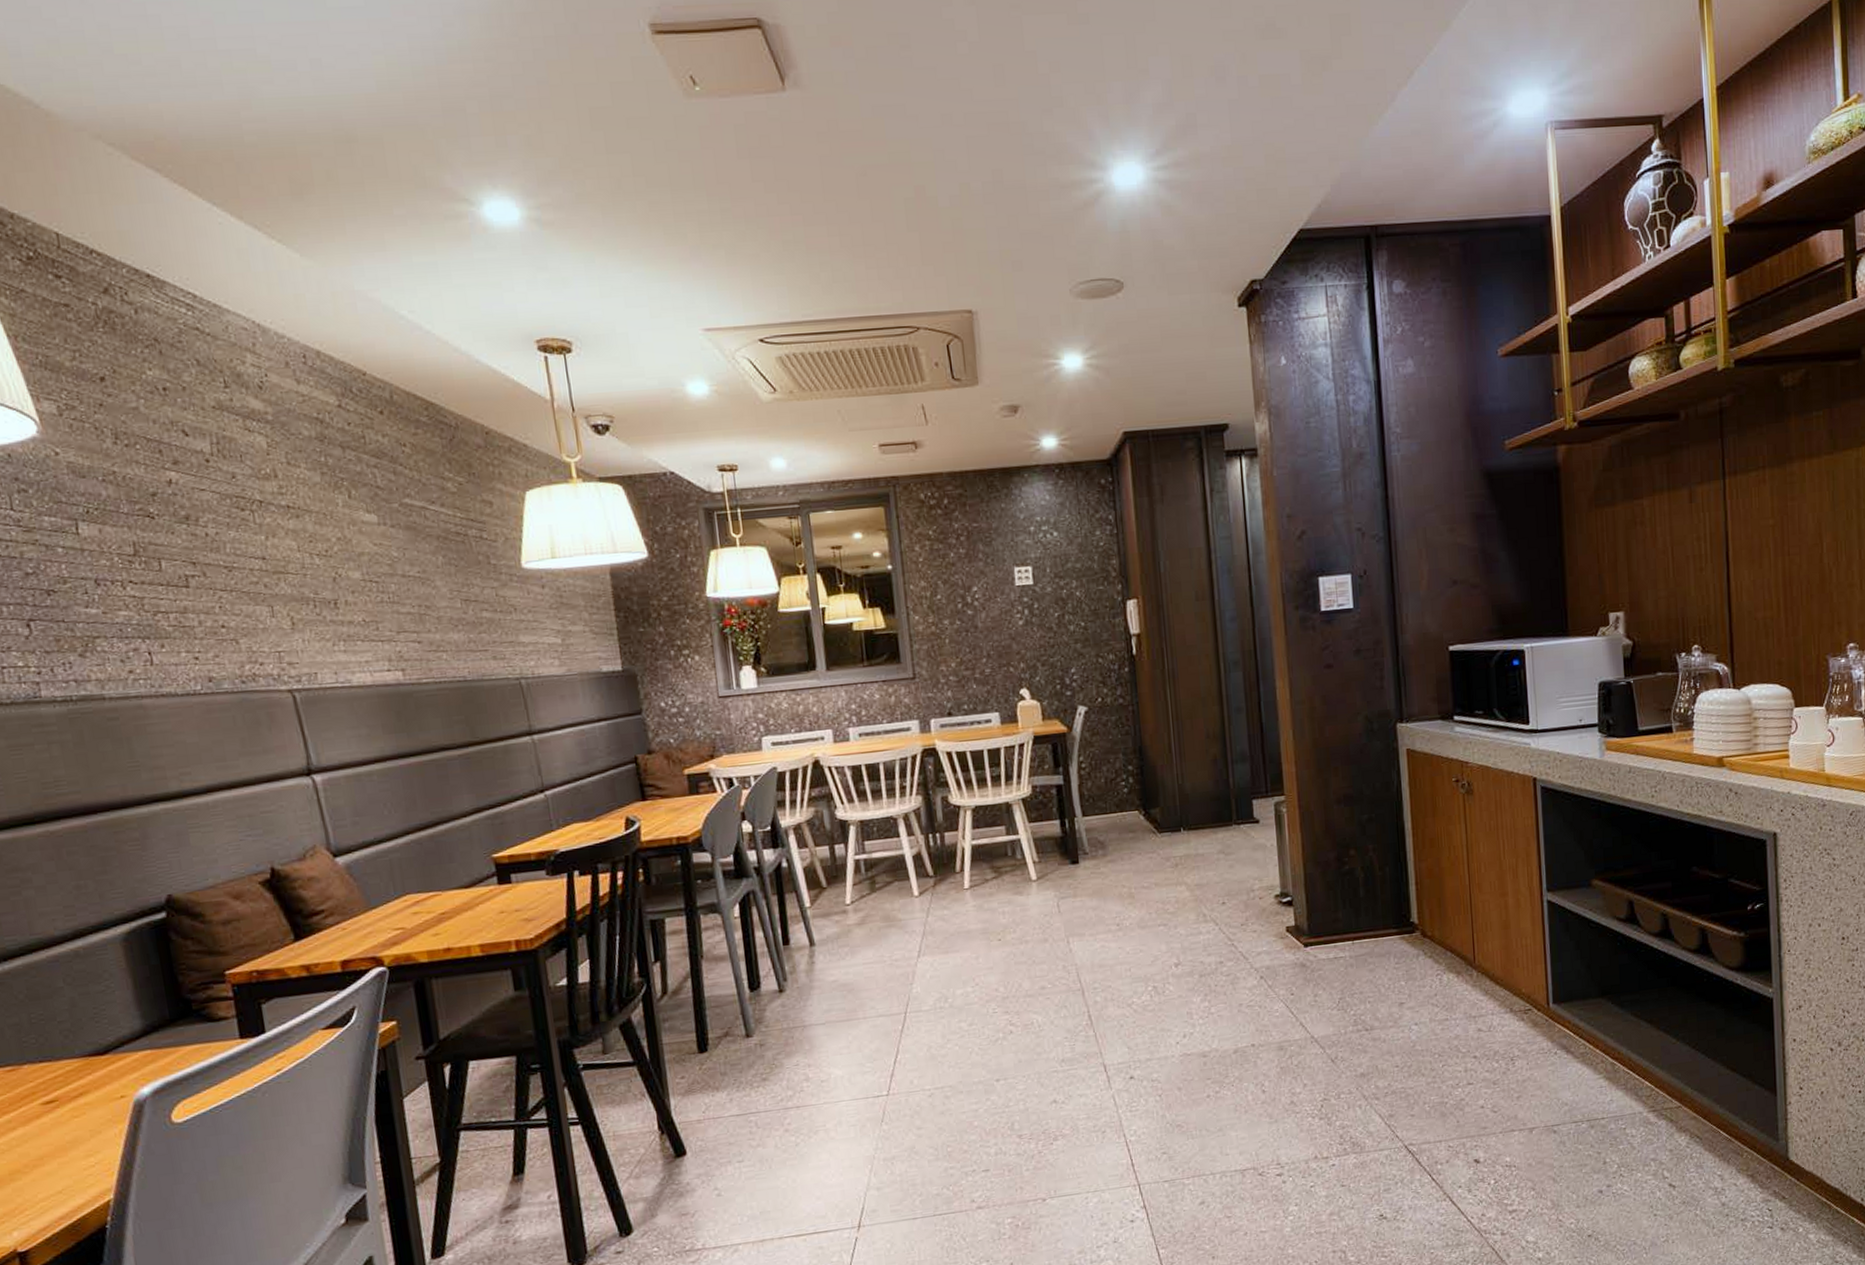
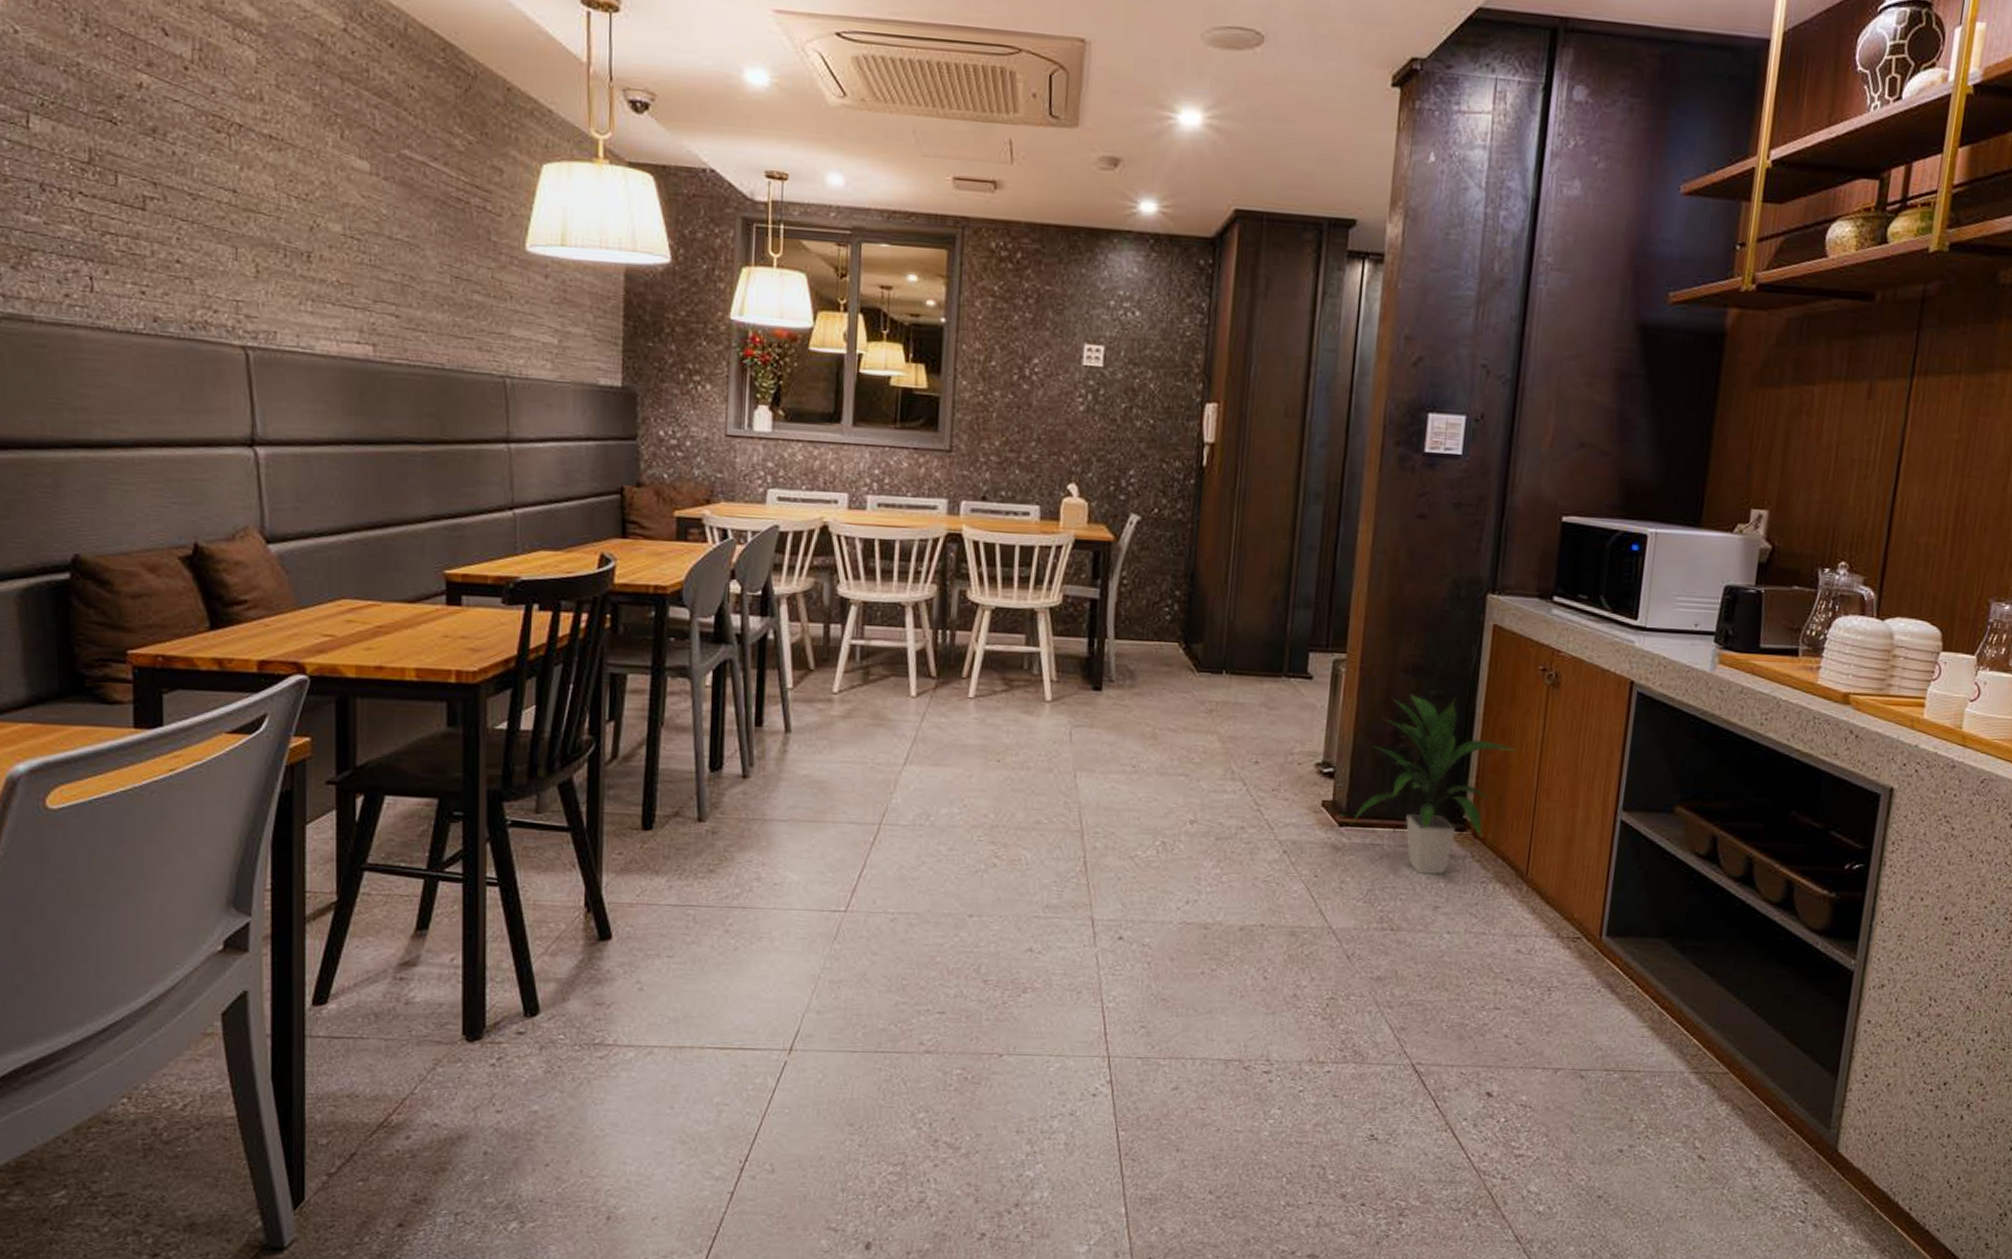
indoor plant: none [1314,818,1445,977] -> present [1350,694,1515,876]

